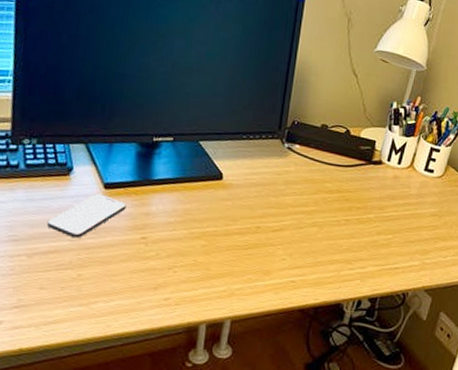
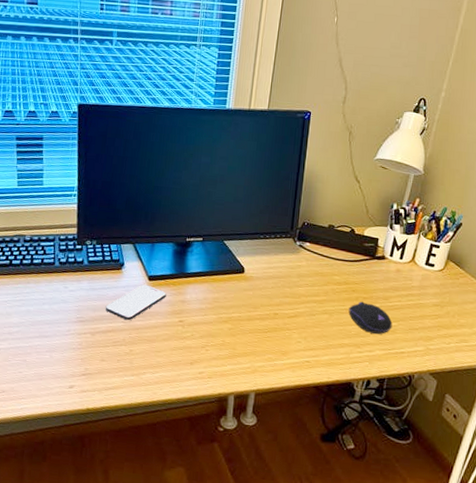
computer mouse: none [340,211,388,248] -> present [348,301,393,334]

